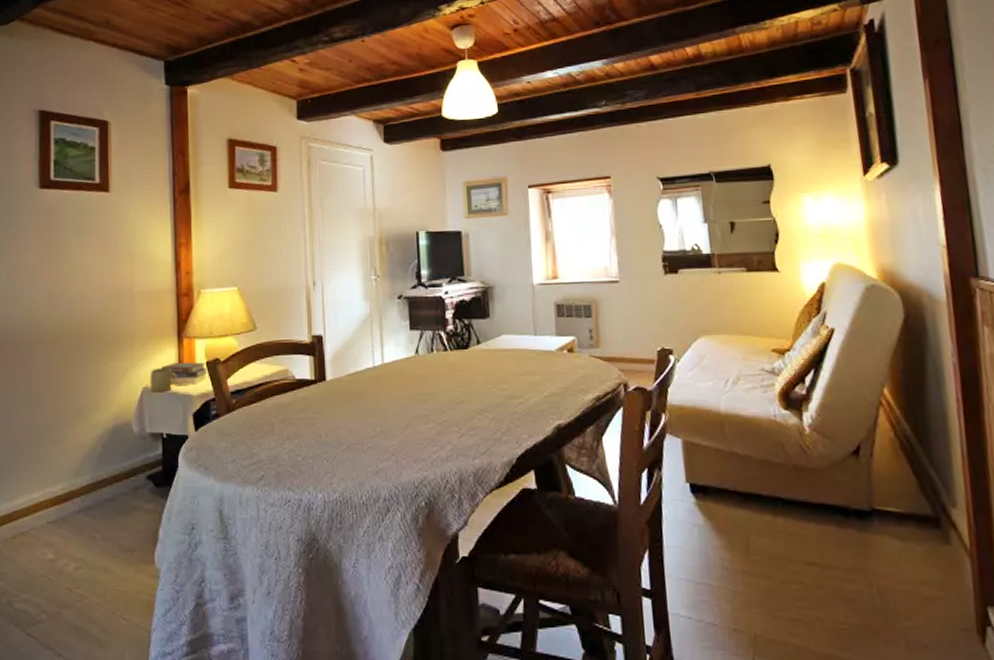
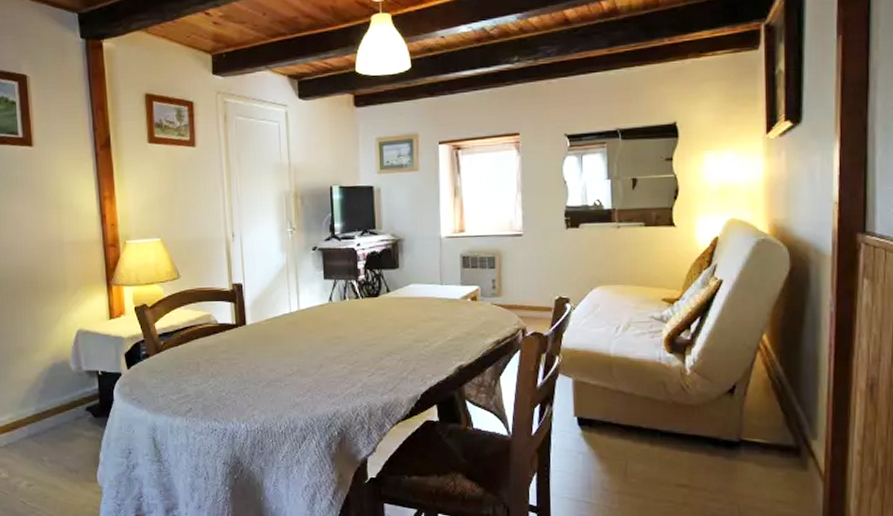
mug: present [150,367,177,393] -> none [83,312,109,335]
books: present [161,362,208,387] -> none [93,307,136,329]

